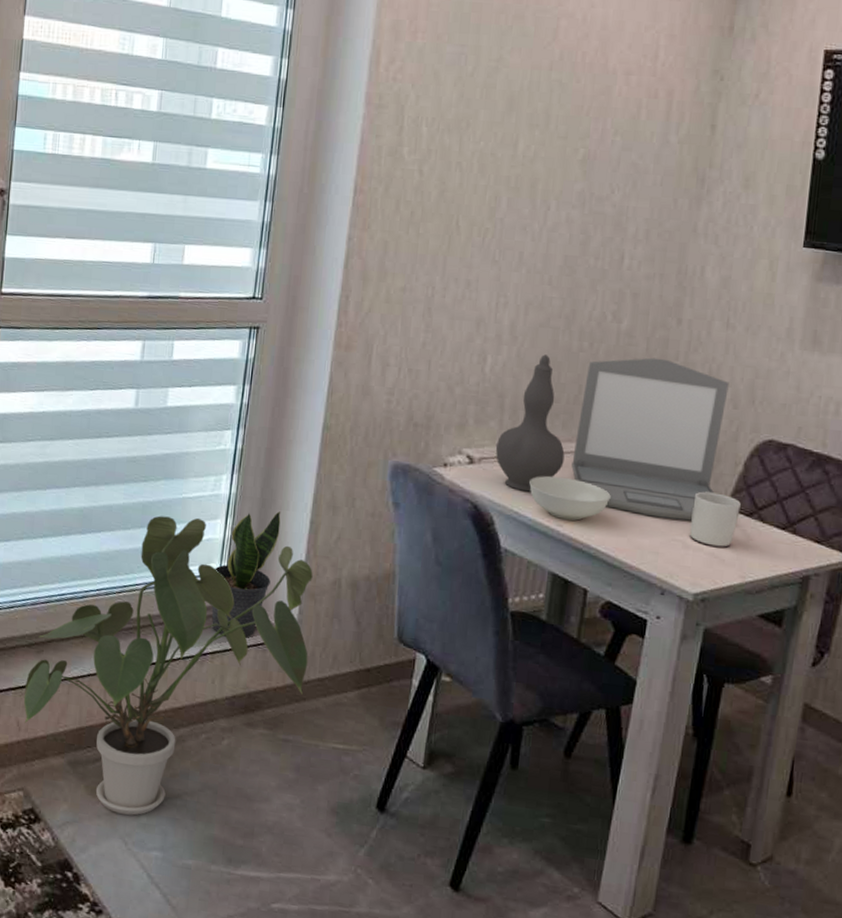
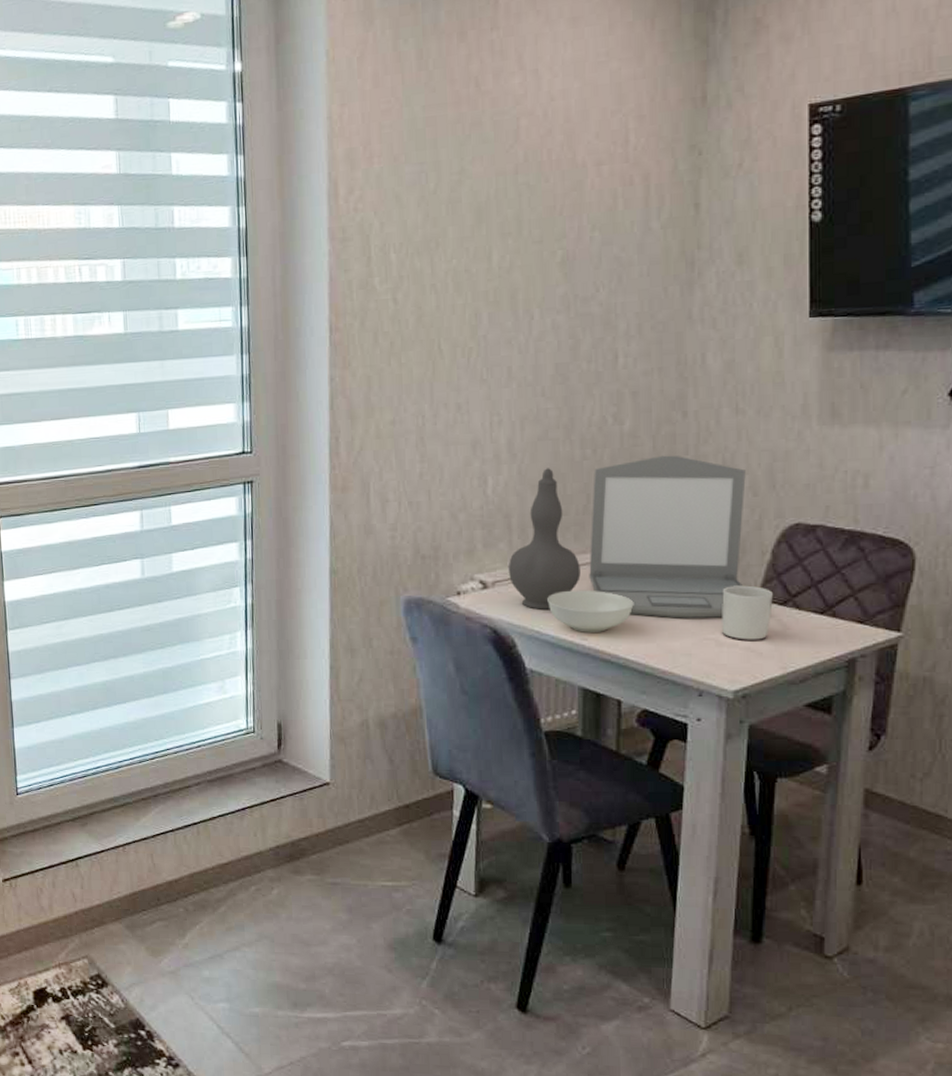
house plant: present [23,515,313,816] -> none [75,677,346,971]
potted plant: present [211,511,281,637] -> none [242,661,301,788]

